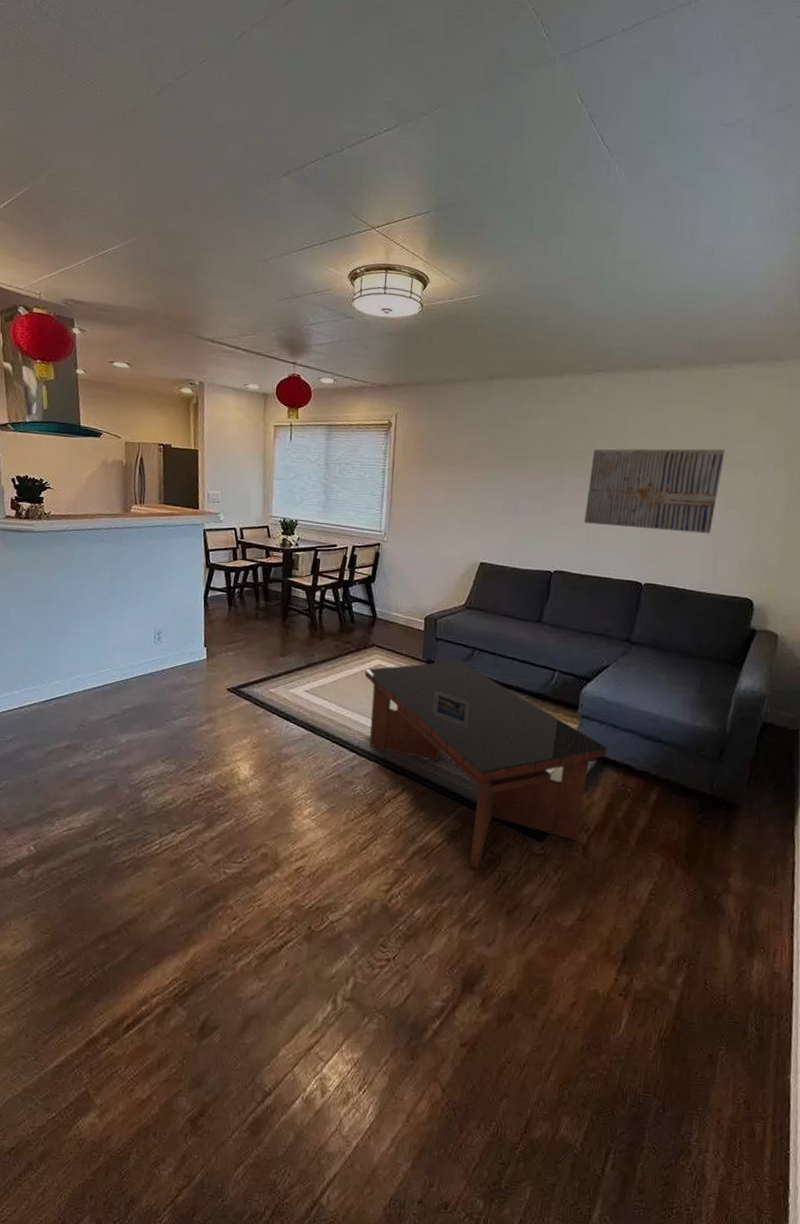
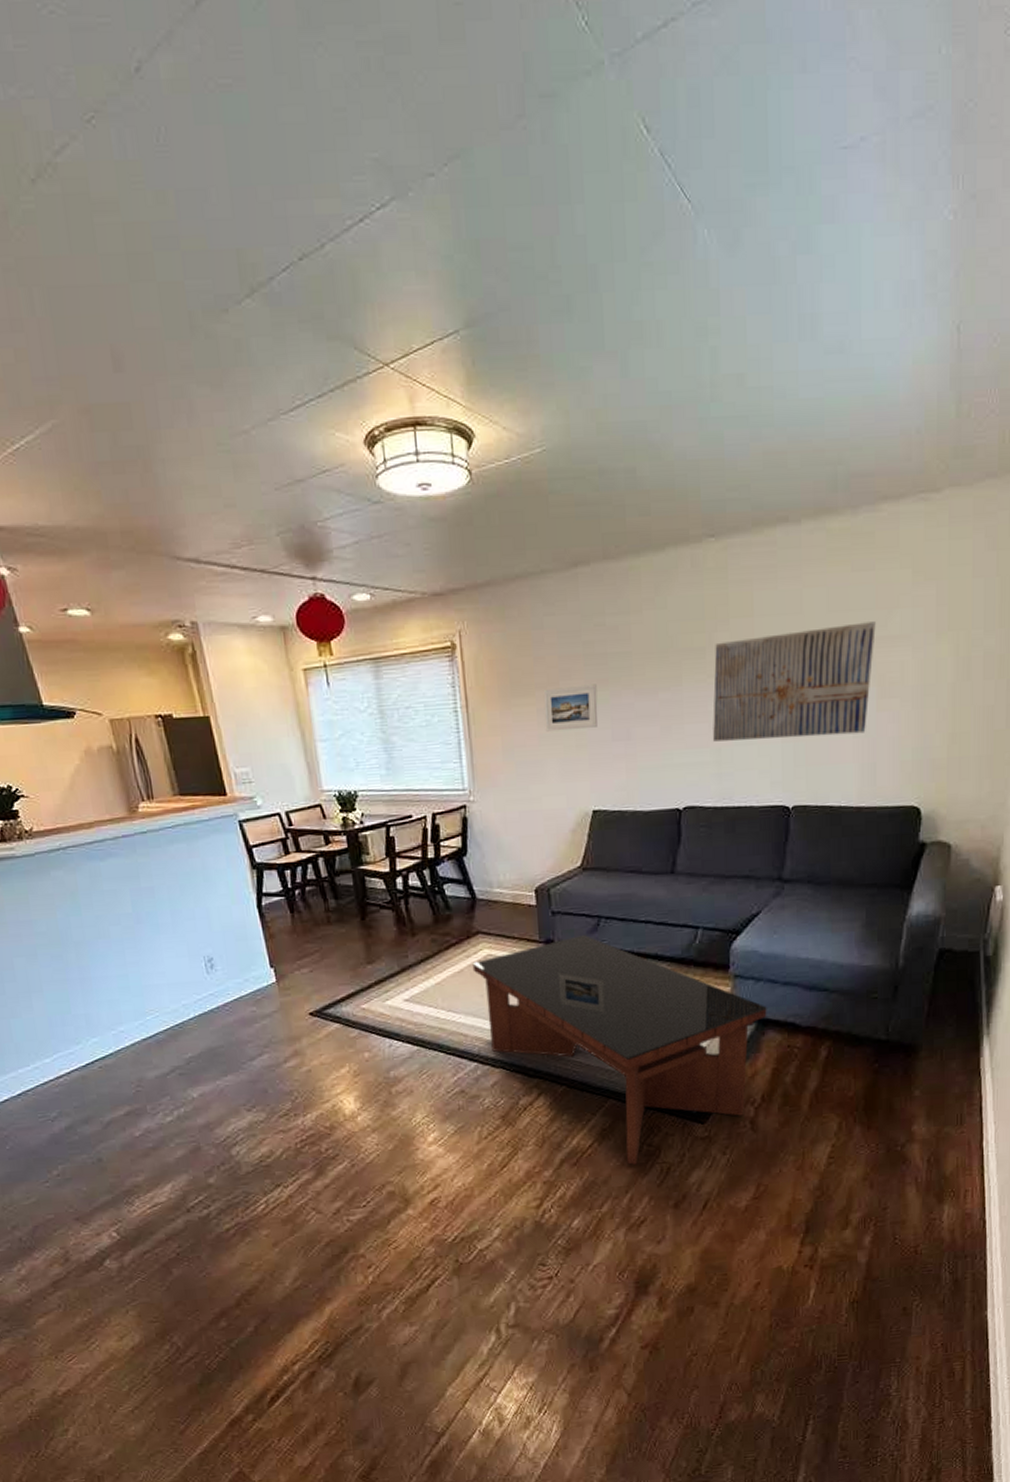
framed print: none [451,465,496,499] -> present [543,684,598,732]

